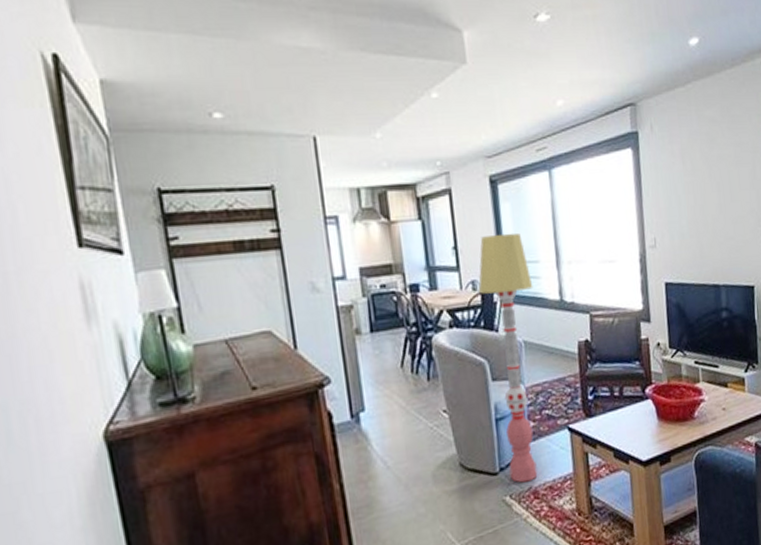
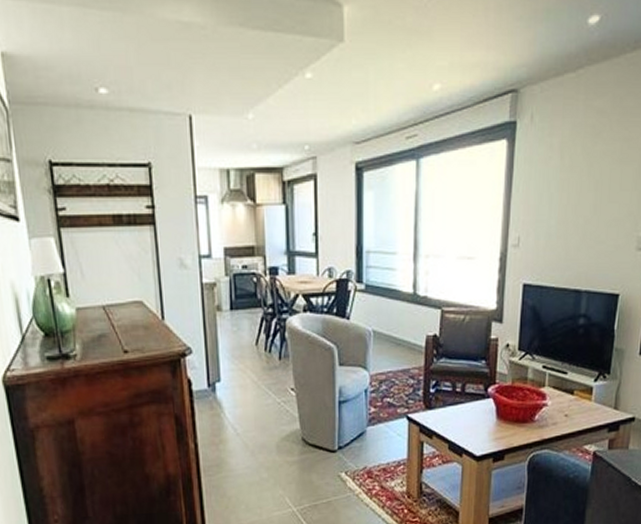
floor lamp: present [478,233,538,483] -> none [335,222,388,462]

